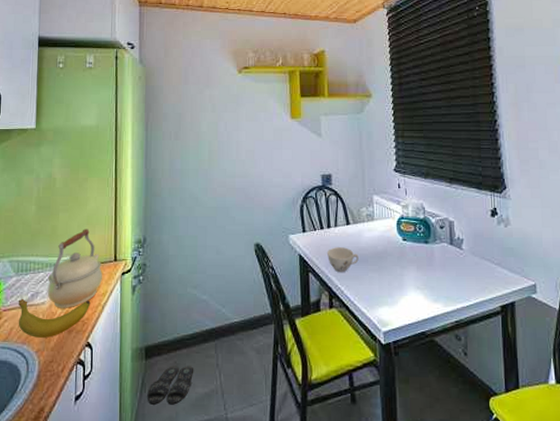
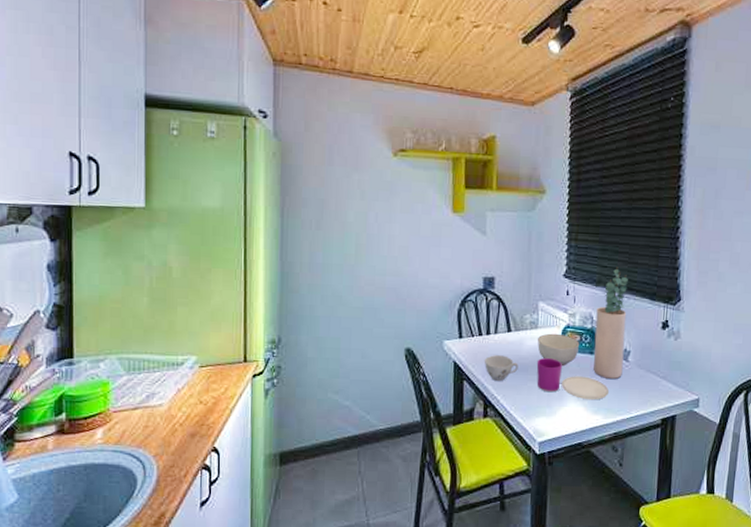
banana: present [18,298,91,338] -> none [130,399,217,442]
kettle: present [47,229,103,308] -> none [165,325,231,411]
slippers: present [147,366,193,405] -> none [281,472,333,511]
bowl: none [374,224,415,256] -> present [537,333,580,367]
mug: none [375,249,400,282] -> present [536,358,562,393]
plate: none [400,265,447,289] -> present [561,376,610,401]
vase: none [427,160,458,268] -> present [593,267,628,380]

